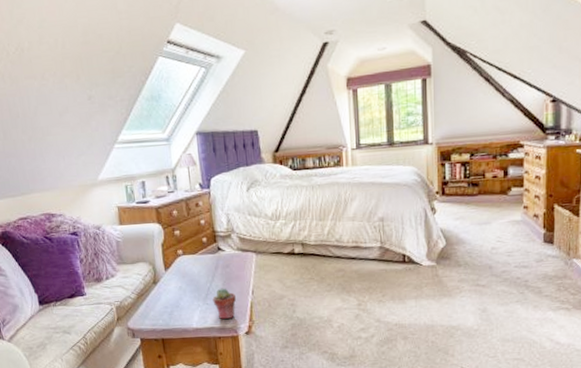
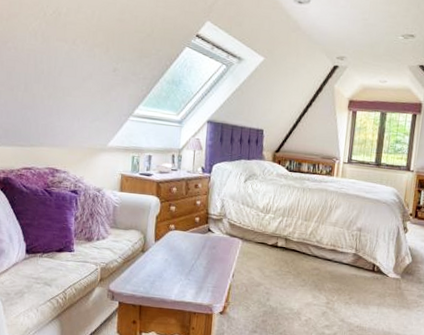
potted succulent: present [212,288,237,320] -> none [194,267,217,297]

